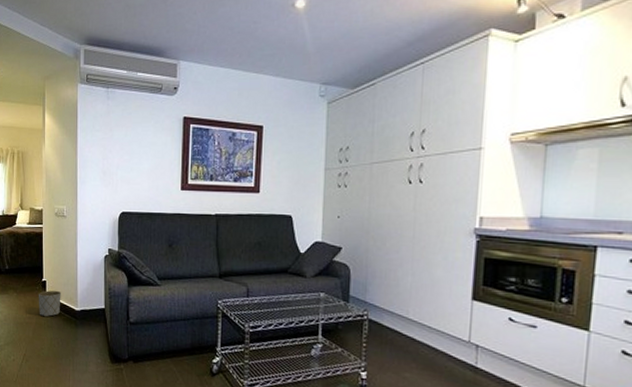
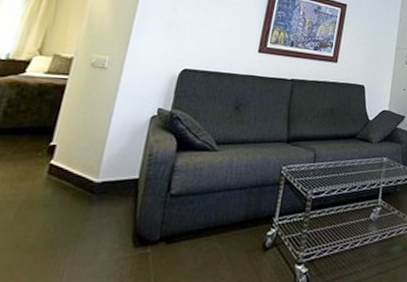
planter: present [38,290,61,317] -> none [33,157,77,193]

